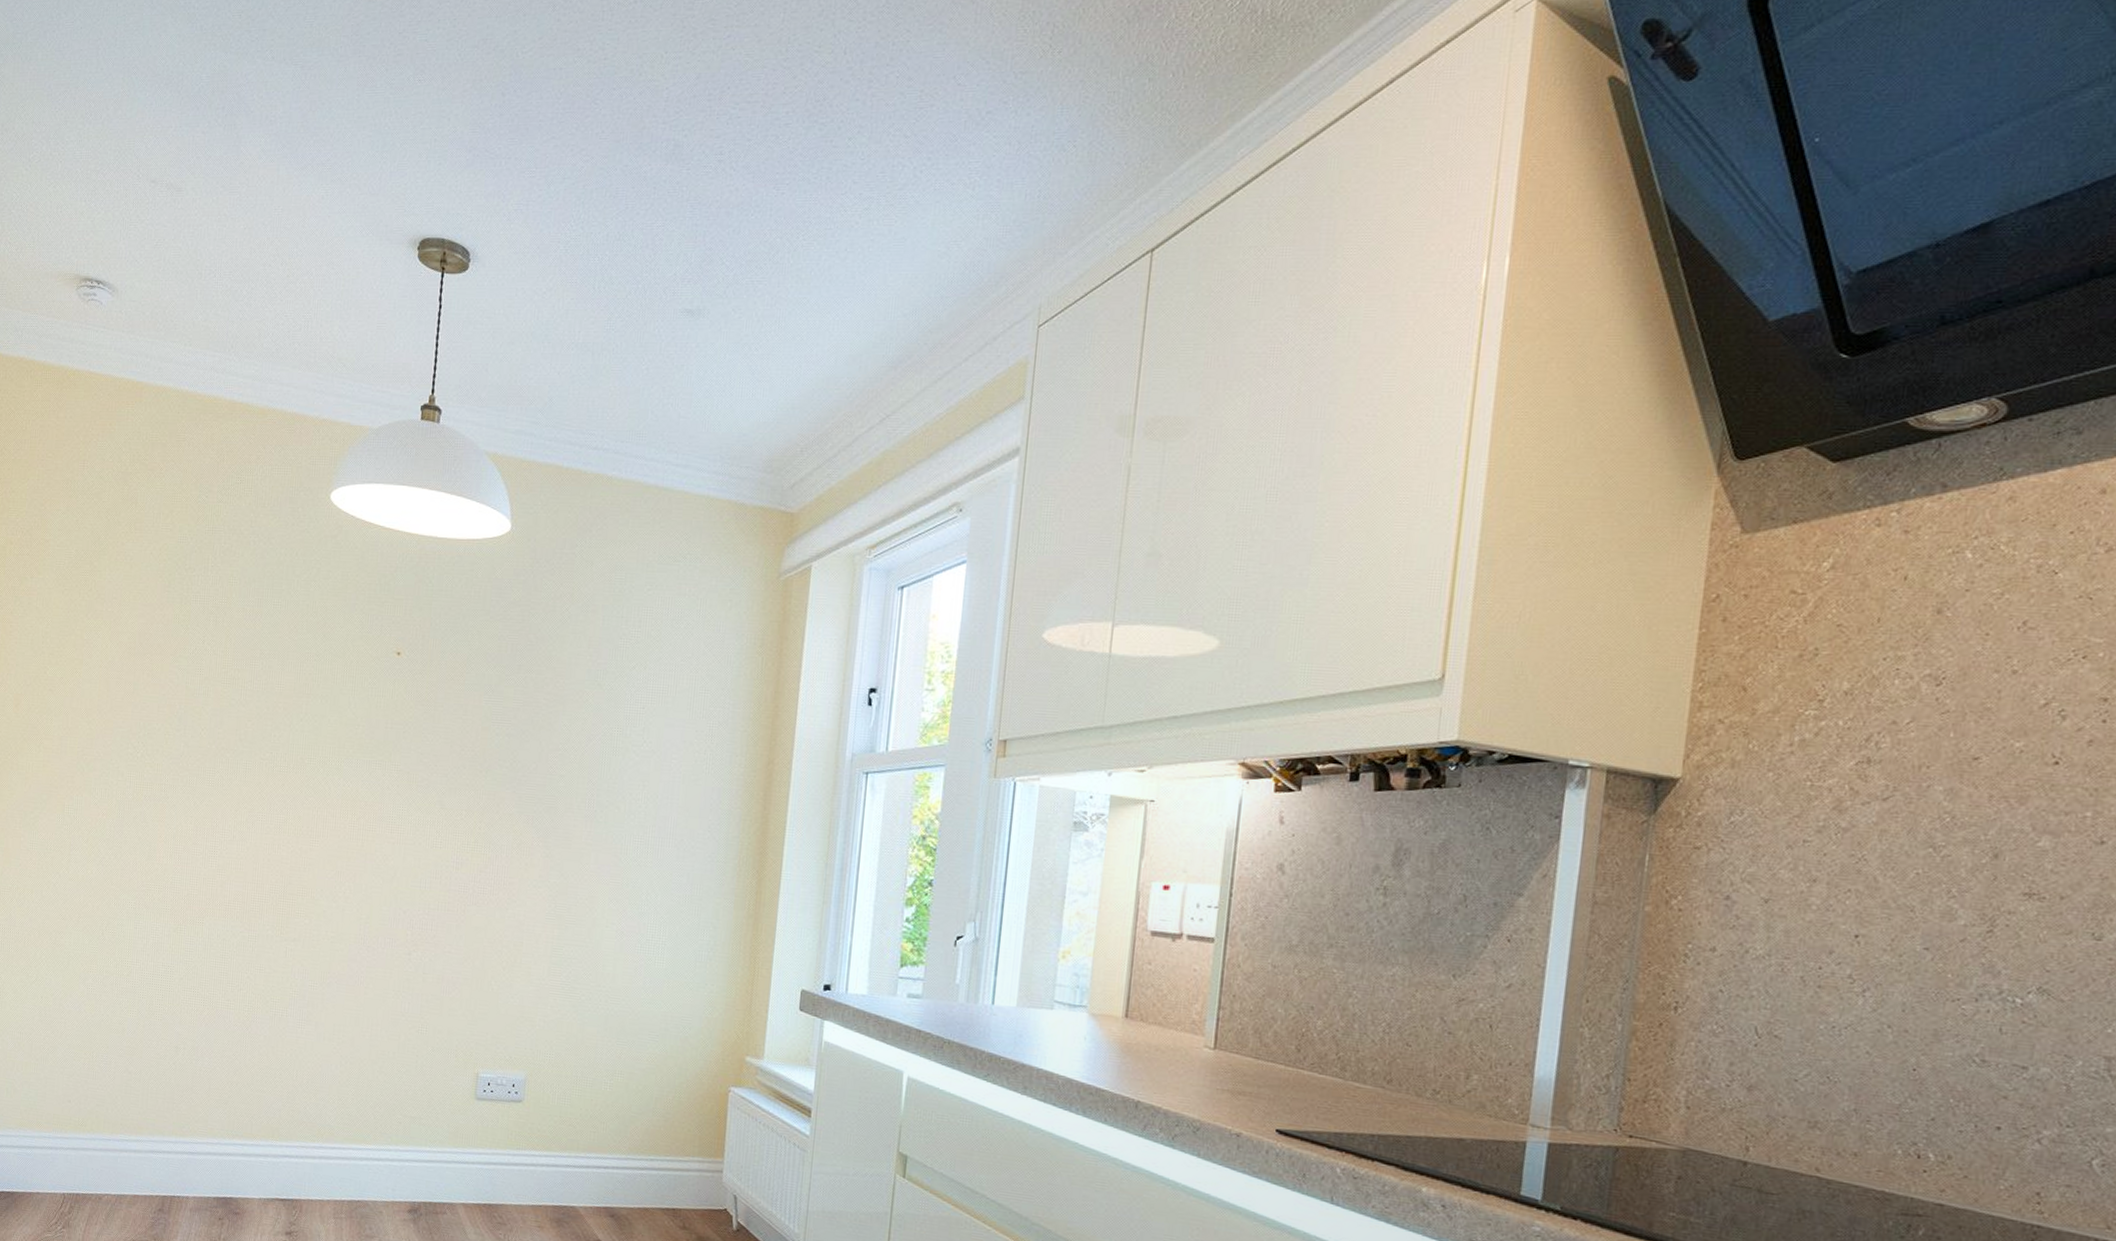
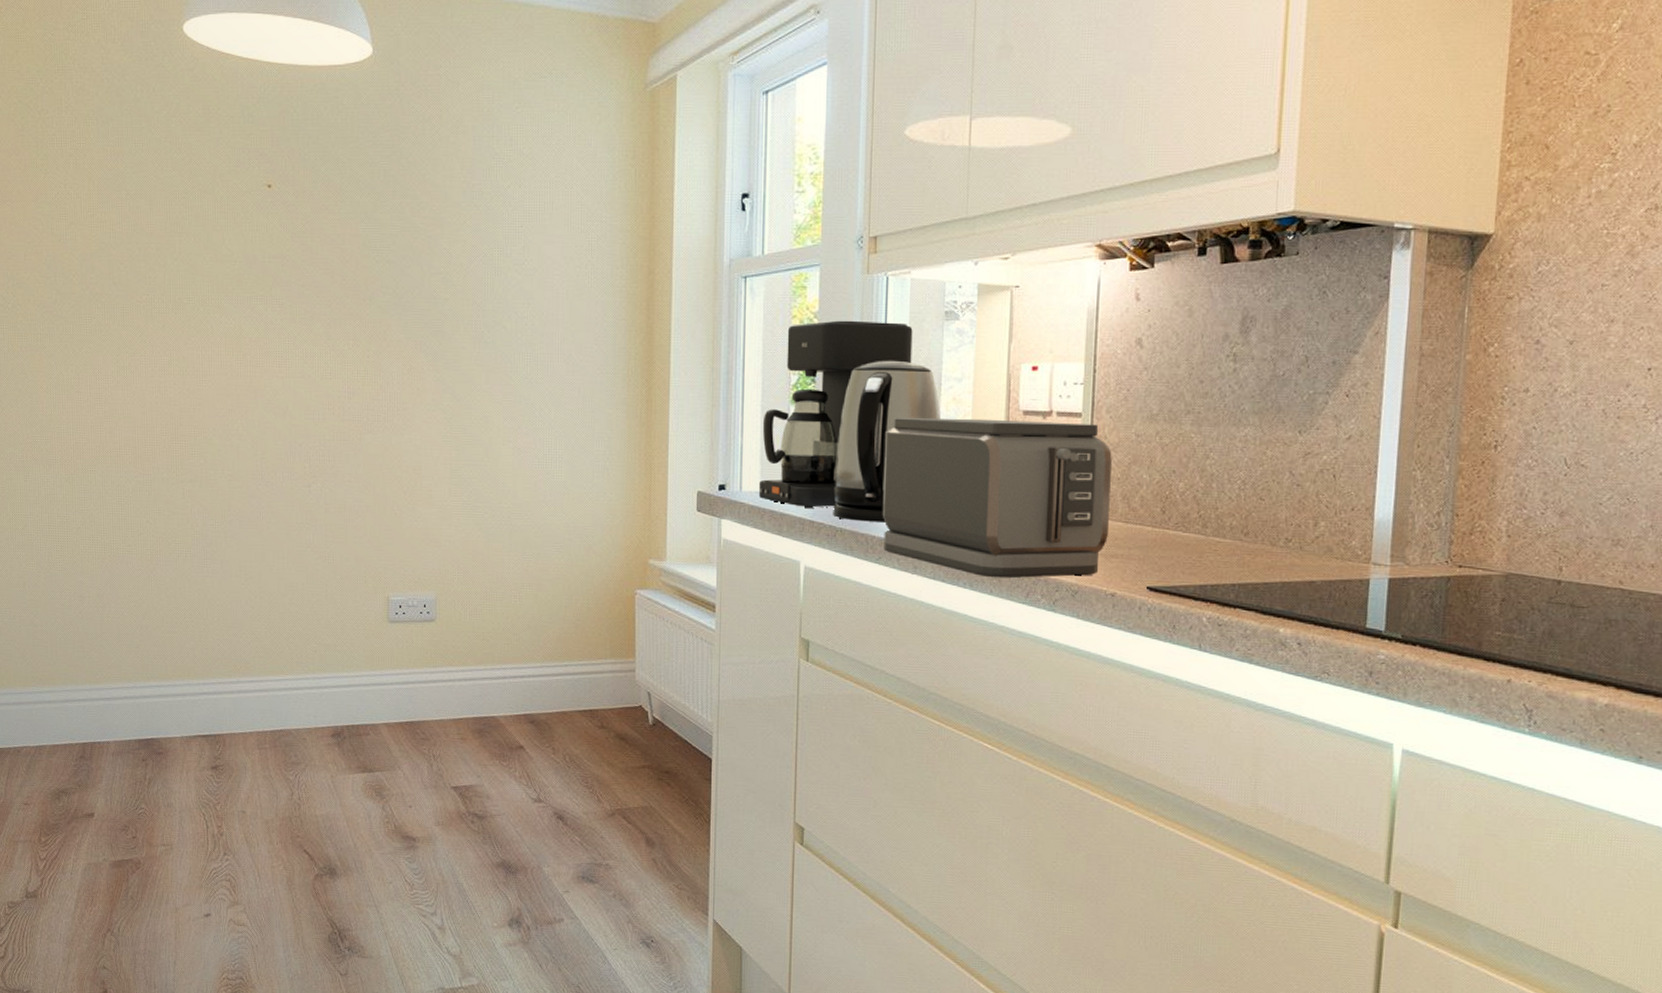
coffee maker: none [865,823,1039,1017] -> present [759,320,913,508]
kettle: none [941,867,1063,1038] -> present [833,360,941,522]
toaster: none [992,929,1245,1113] -> present [882,418,1112,579]

